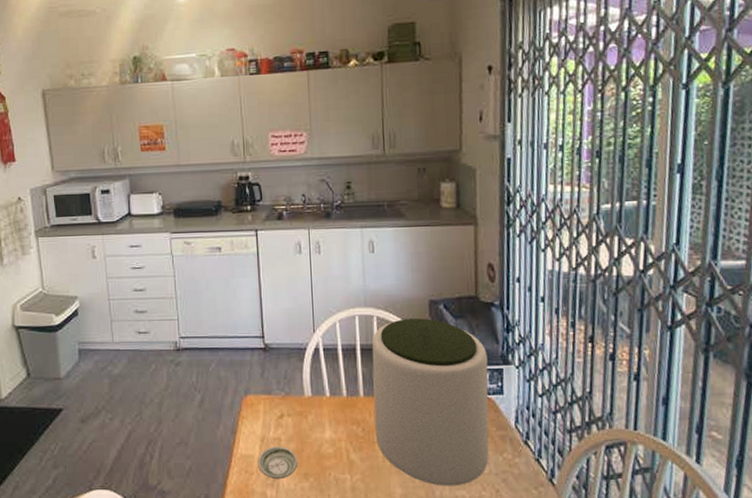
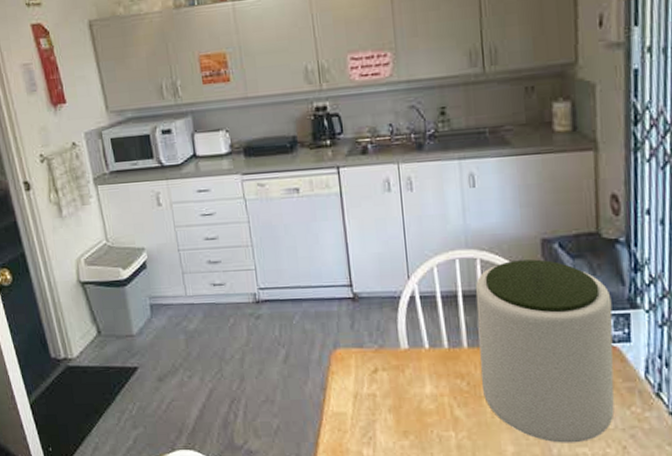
saucer: present [258,446,298,479] -> none [351,402,396,438]

